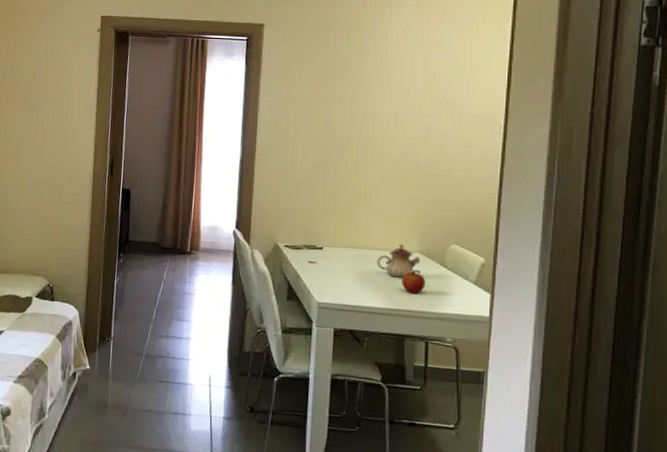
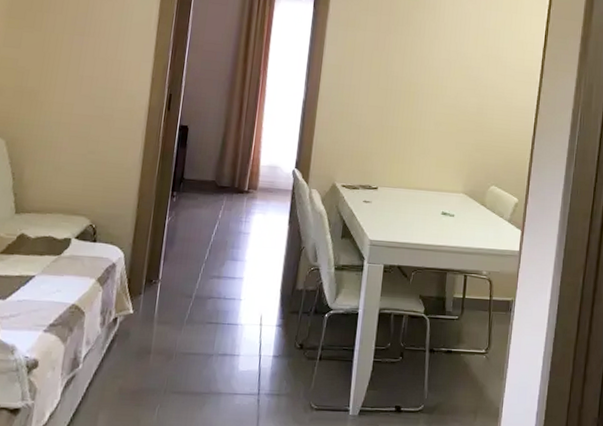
teapot: present [376,244,421,278] -> none [425,185,465,217]
fruit: present [402,269,426,293] -> none [447,208,468,231]

